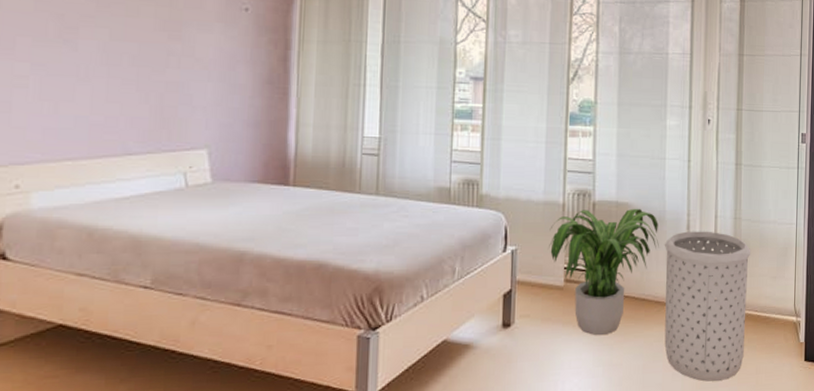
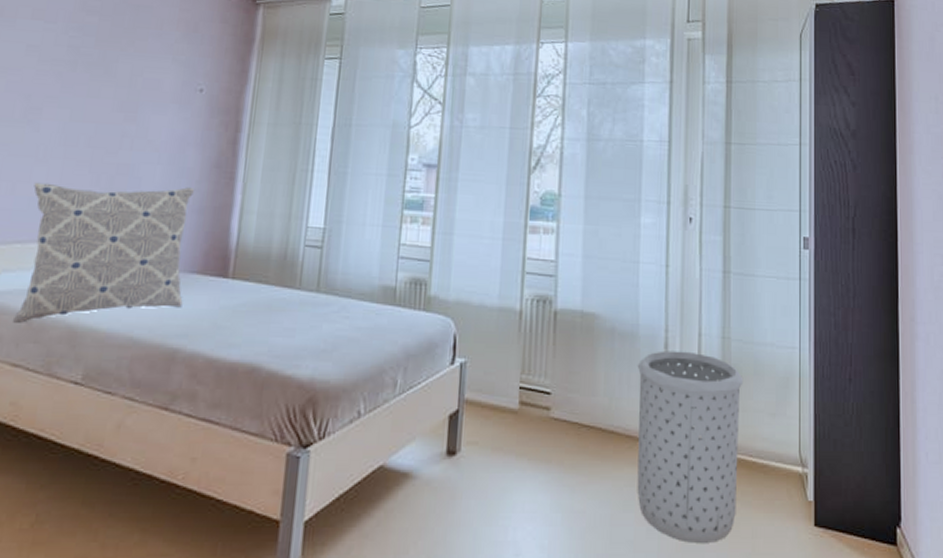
pillow: none [73,101,248,236] -> present [13,182,194,323]
potted plant: present [549,208,659,335] -> none [503,319,631,472]

